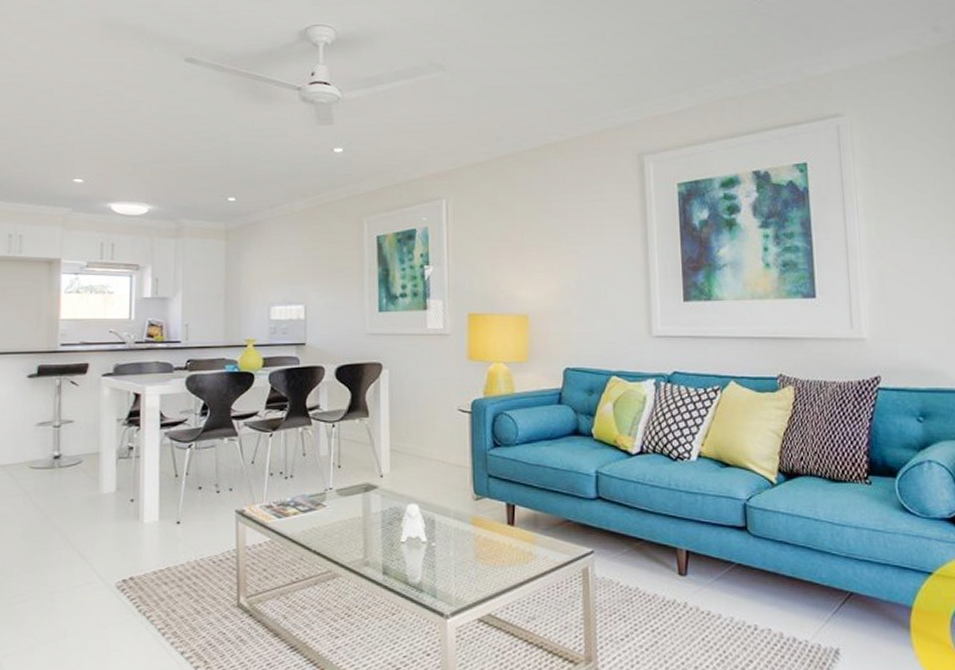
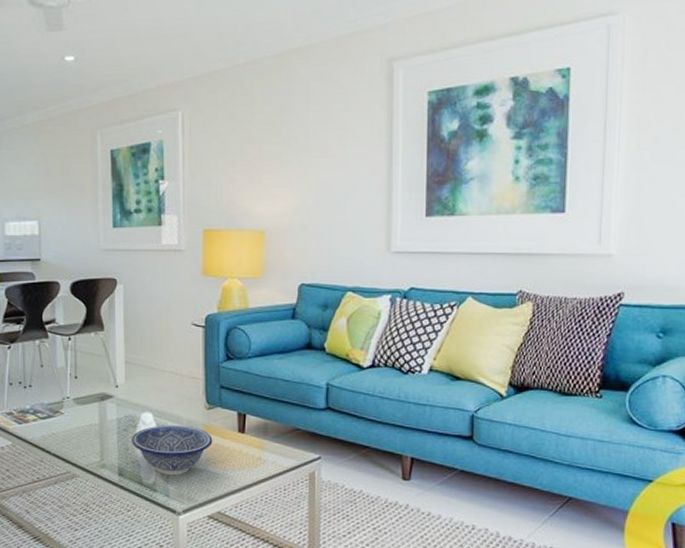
decorative bowl: none [395,518,481,574] -> present [130,425,213,476]

